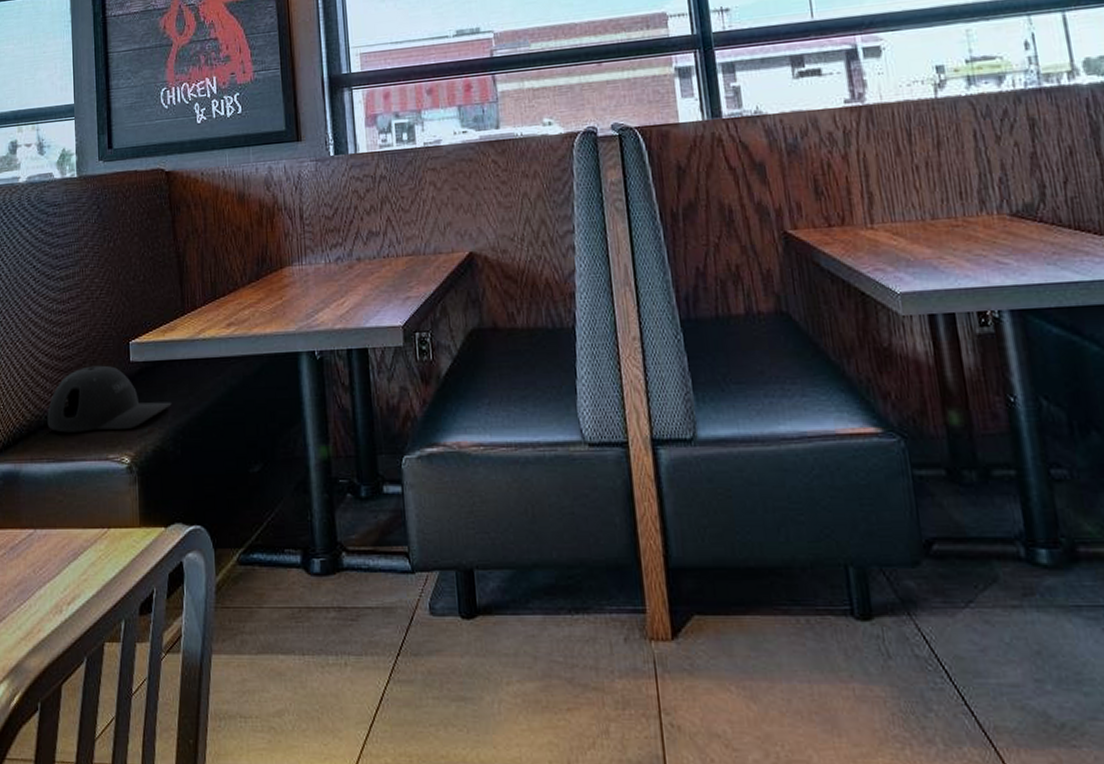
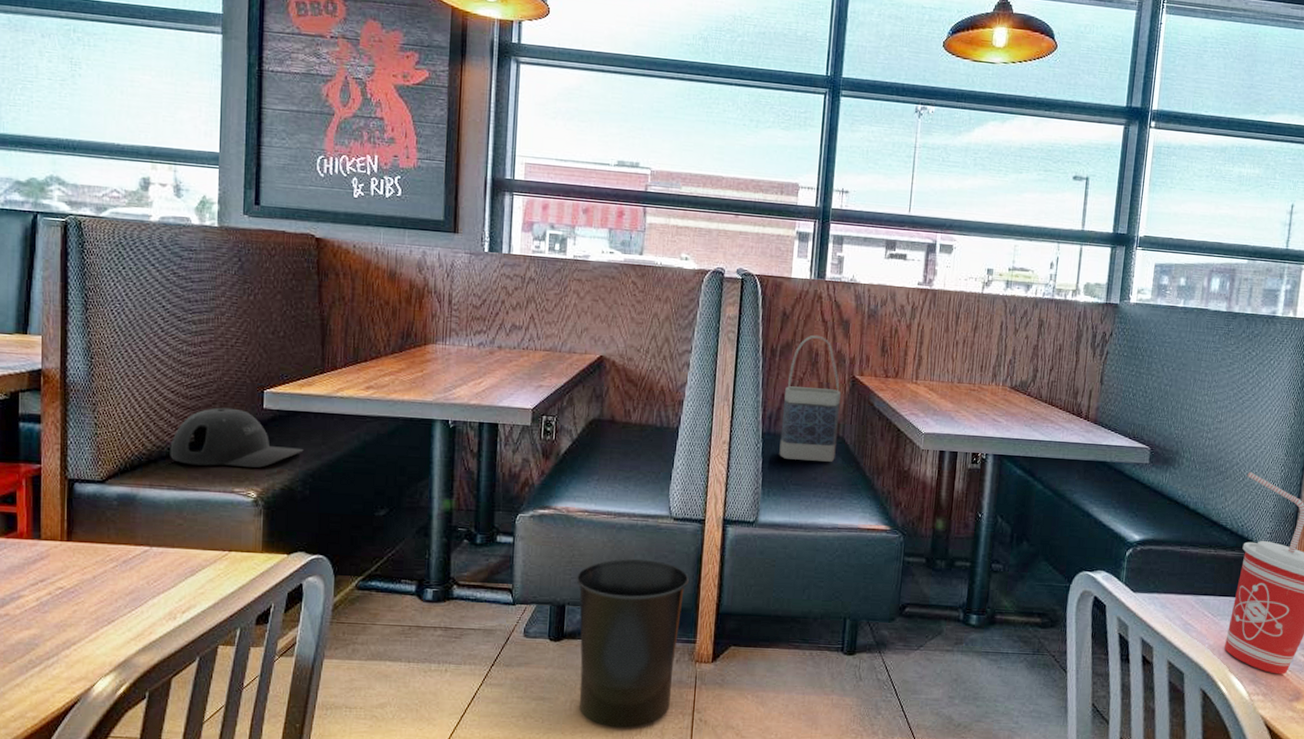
waste bin: none [481,501,627,739] -> present [576,558,689,728]
bag: none [699,187,783,351] -> present [779,335,841,462]

